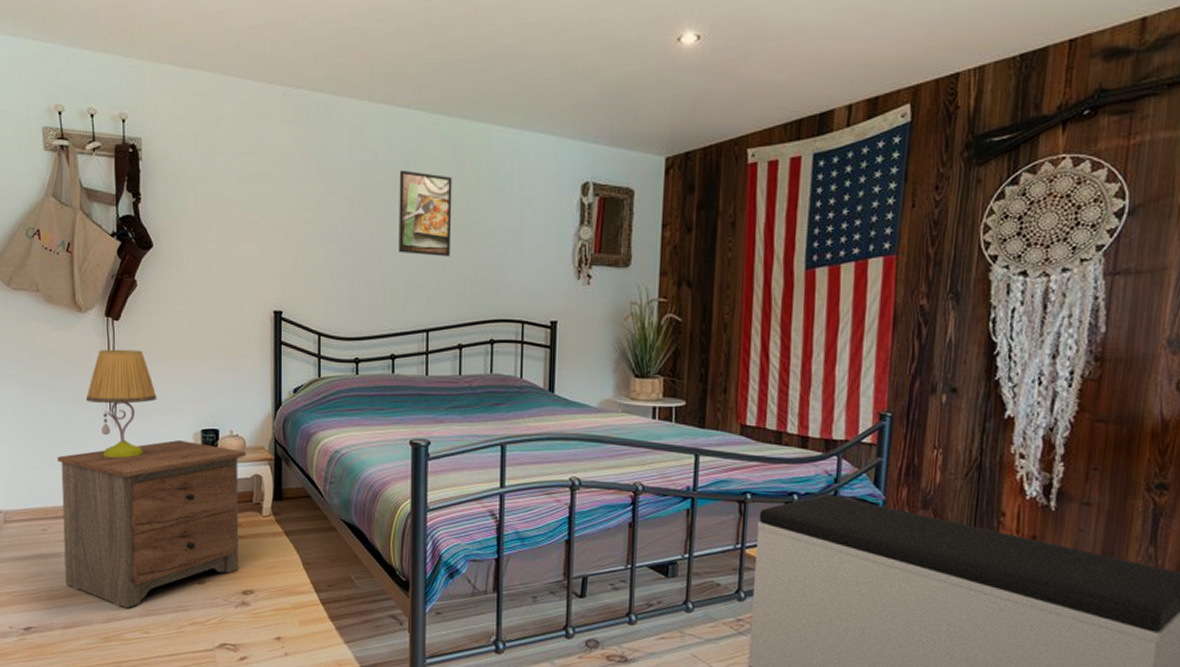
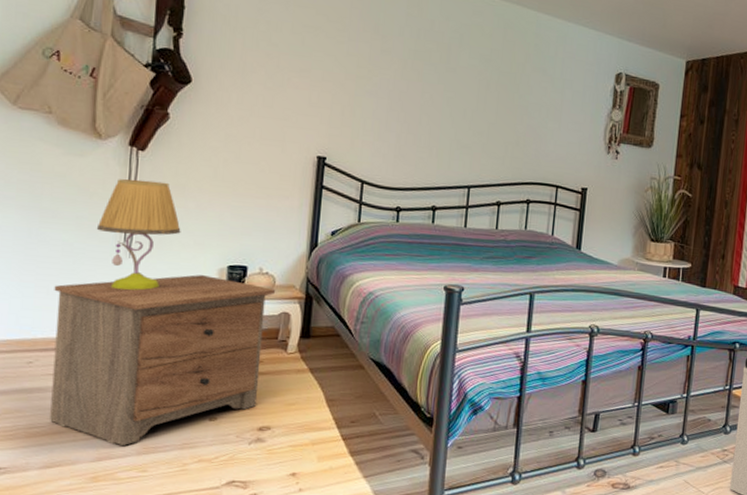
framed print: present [399,170,452,256] -> none [447,41,503,123]

